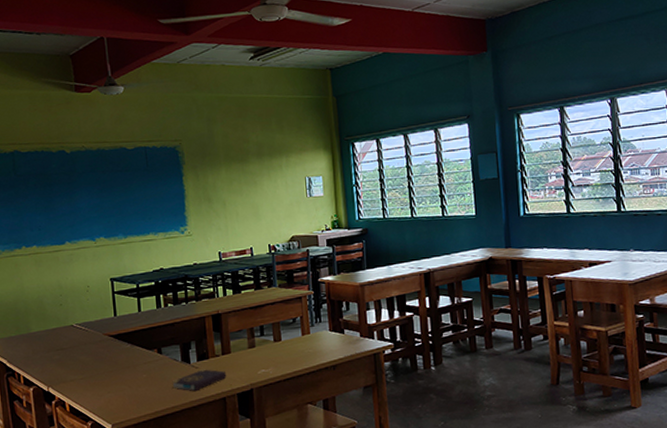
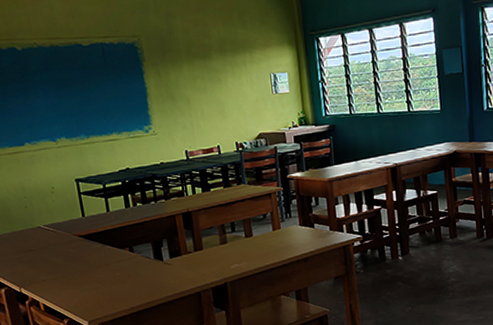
book: present [171,369,227,392] -> none [144,265,200,288]

